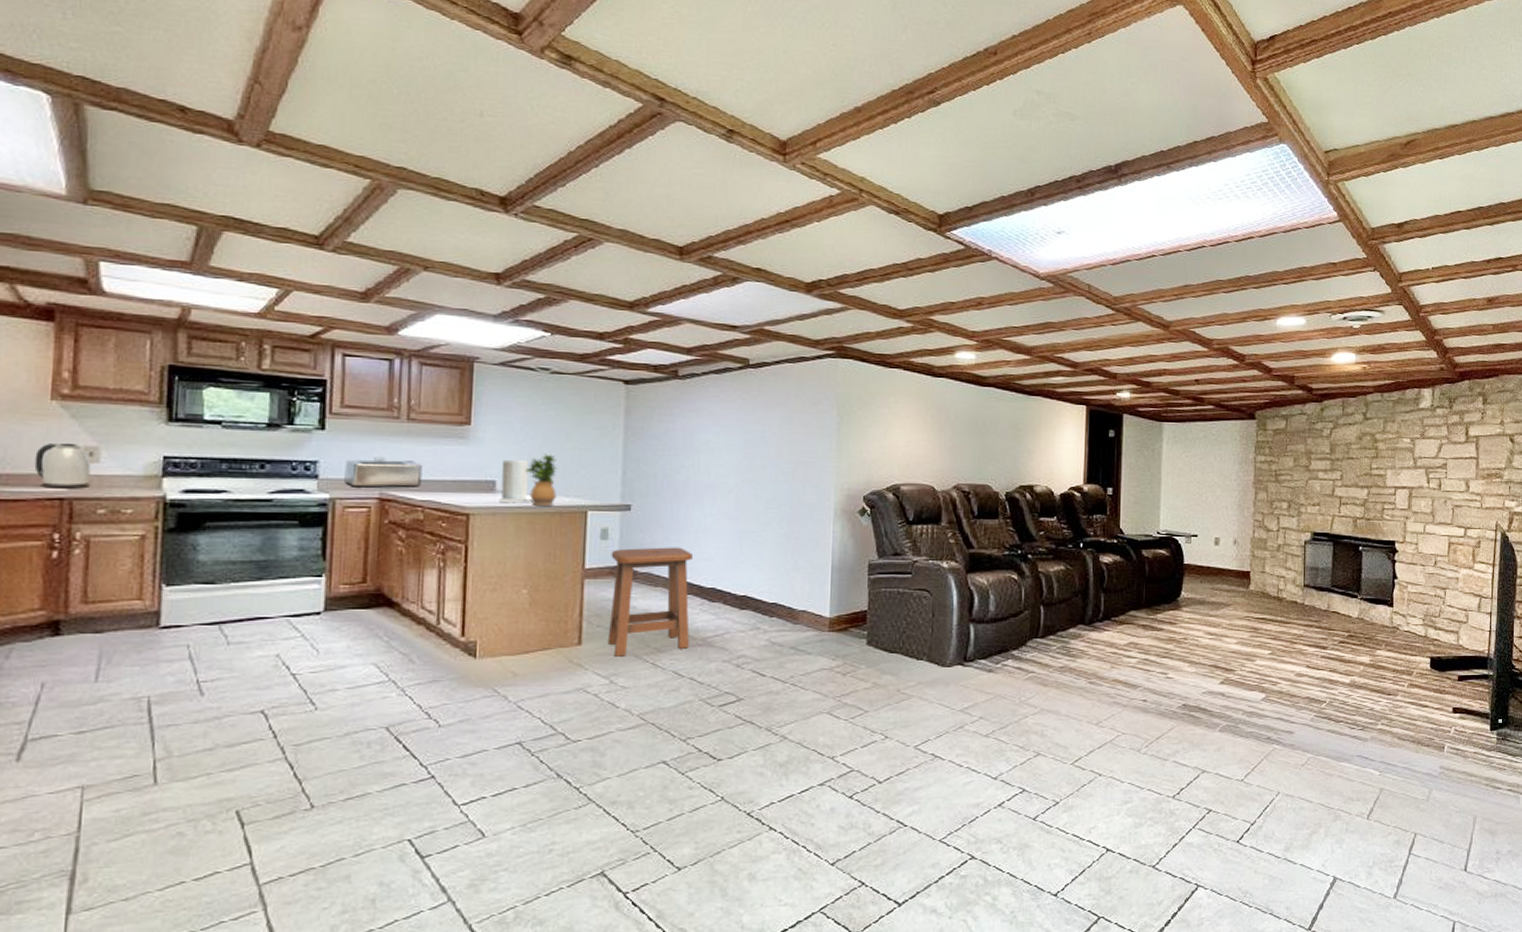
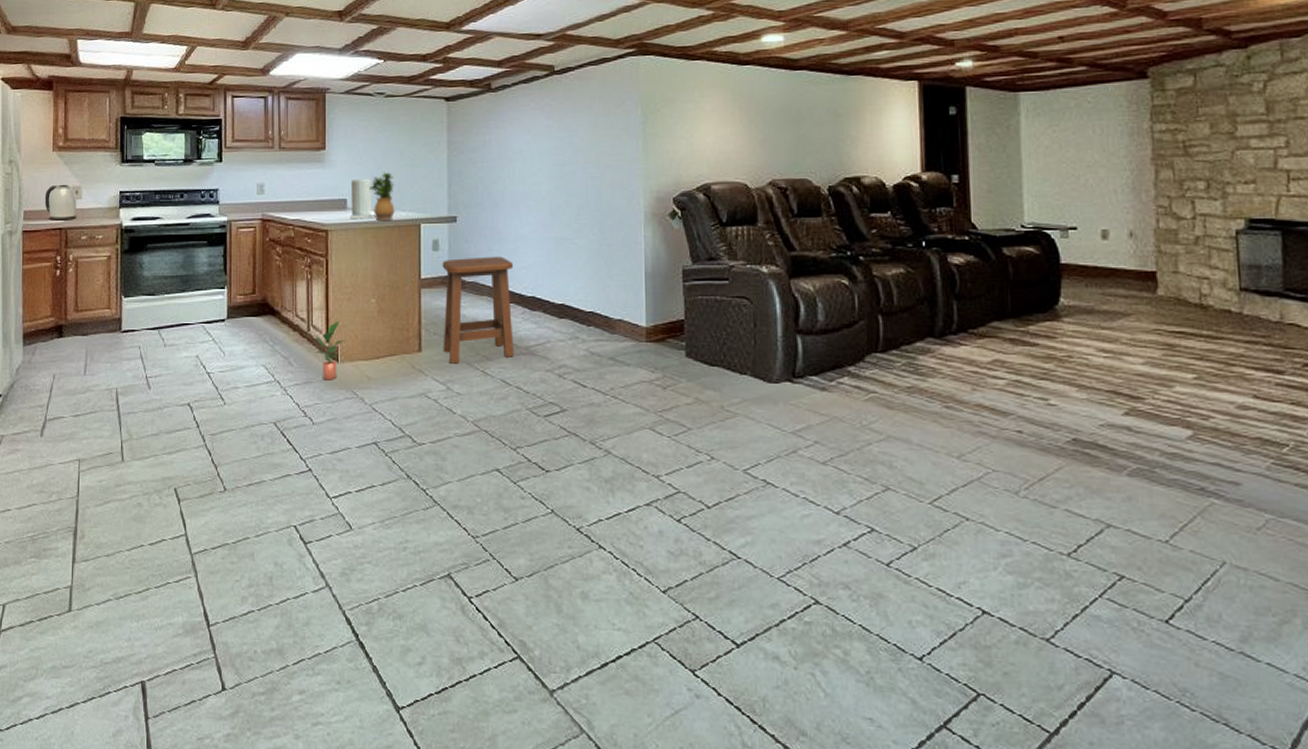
toaster: present [344,459,423,488] -> none [237,185,292,210]
potted plant: none [444,613,486,678] -> present [314,320,345,381]

